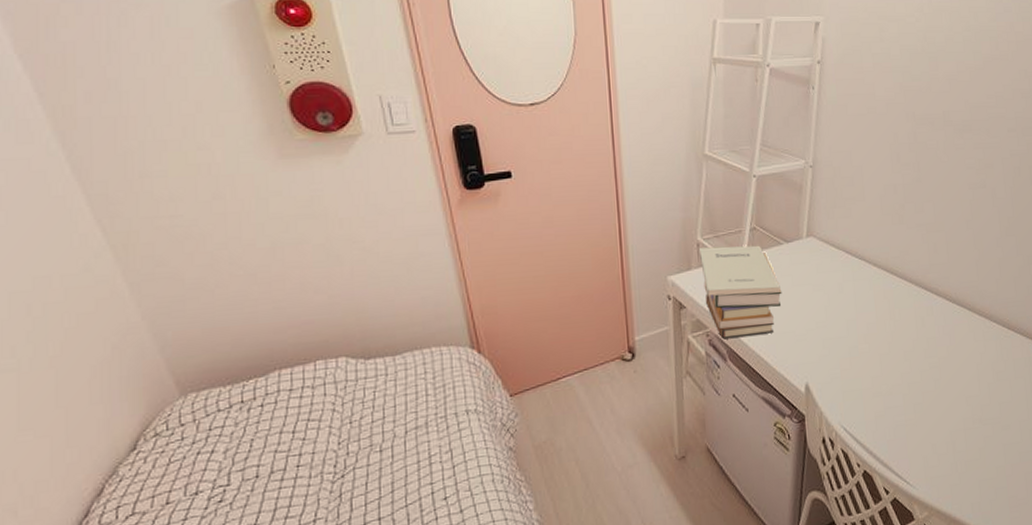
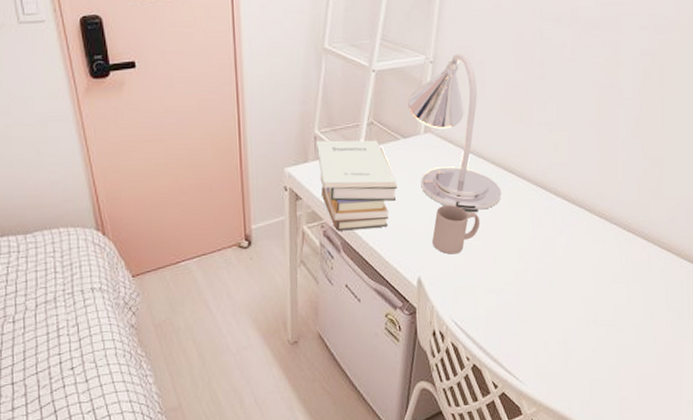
table lamp: none [789,157,885,316] -> present [408,53,502,213]
mug: none [818,308,865,359] -> present [432,205,481,255]

